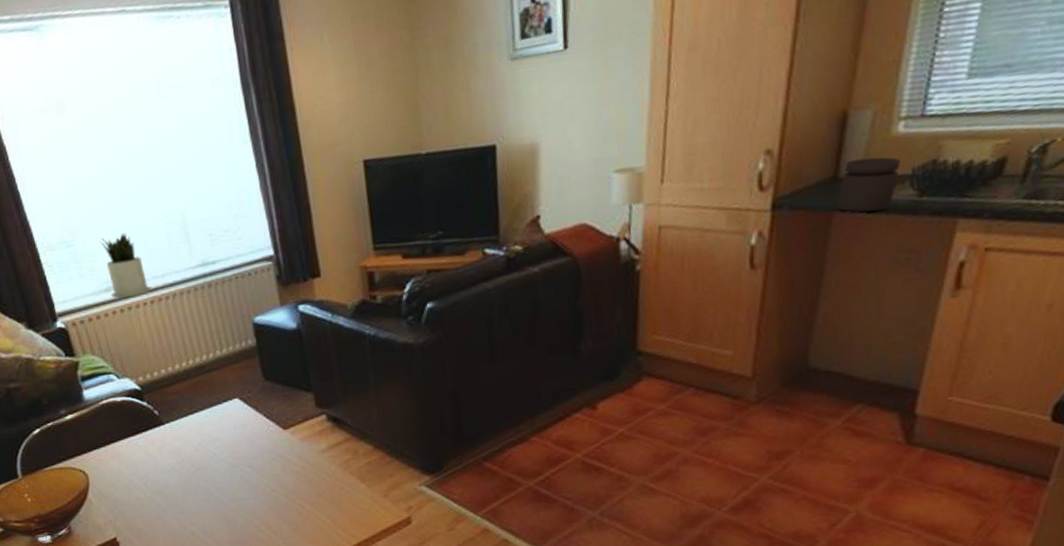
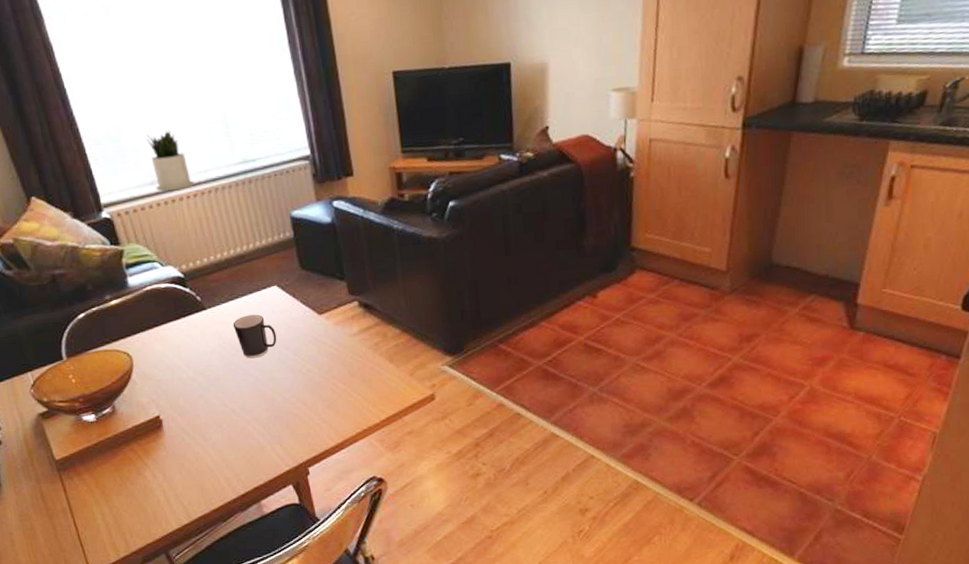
mug: none [192,429,239,477] -> present [232,314,277,359]
jar: present [837,157,901,214] -> none [795,86,845,133]

